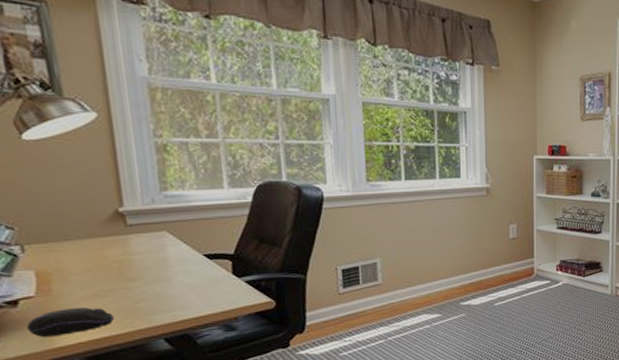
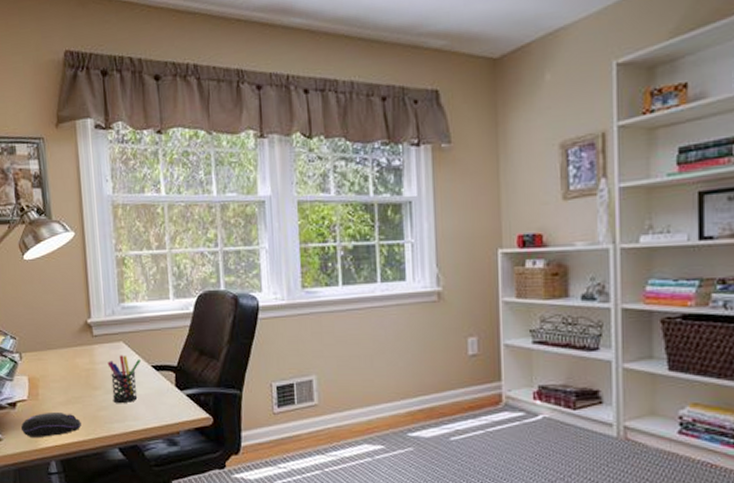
pen holder: none [147,244,191,295] -> present [107,355,142,404]

